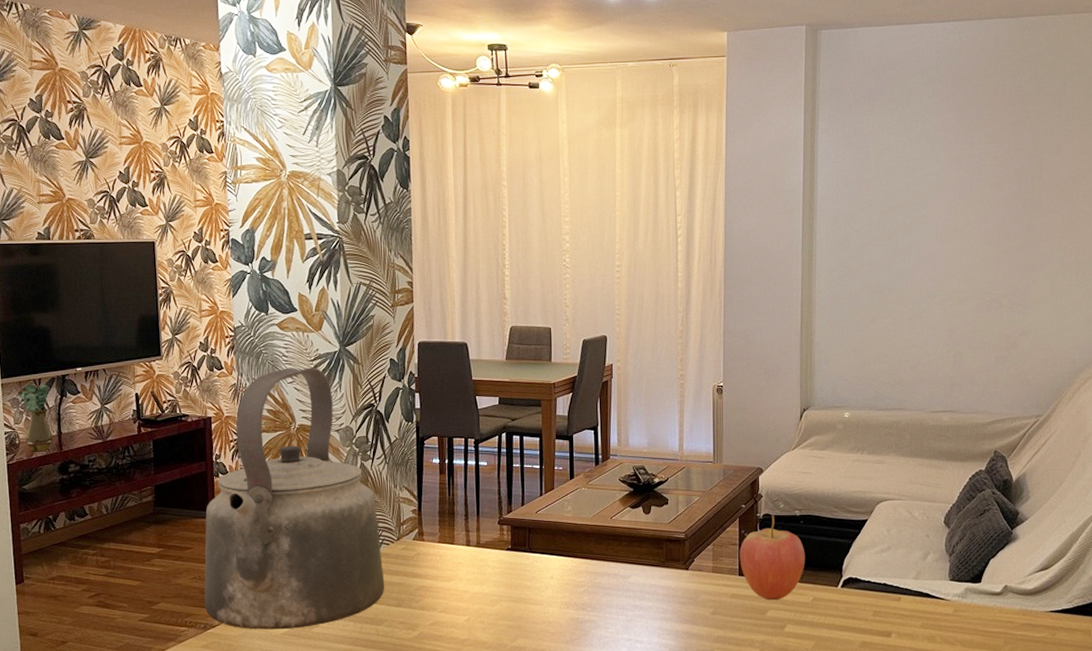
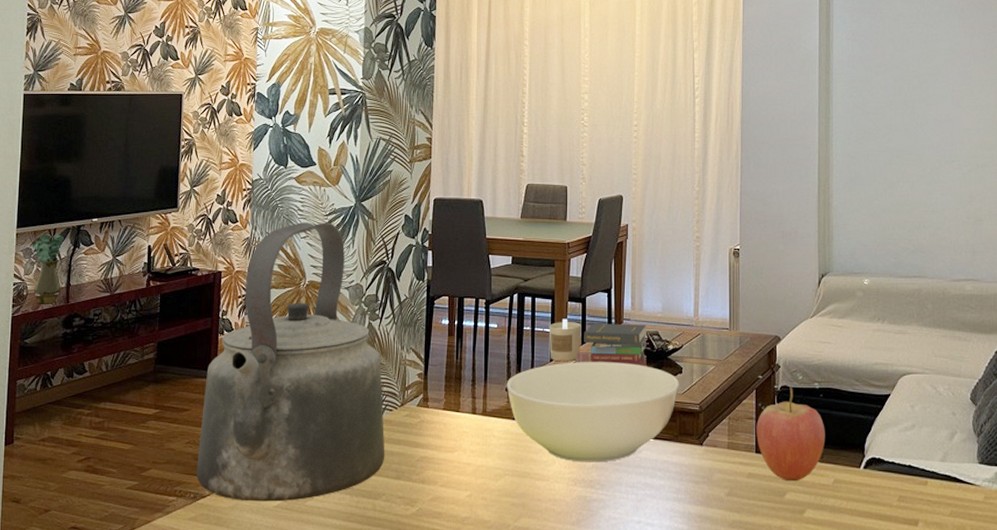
bowl: none [498,495,666,588] -> present [506,362,680,462]
candle: none [537,455,569,496] -> present [549,318,581,362]
books: none [565,459,634,499] -> present [576,323,647,367]

